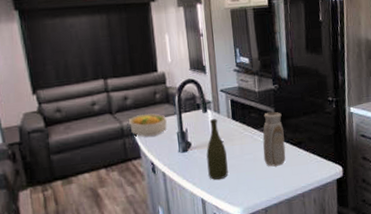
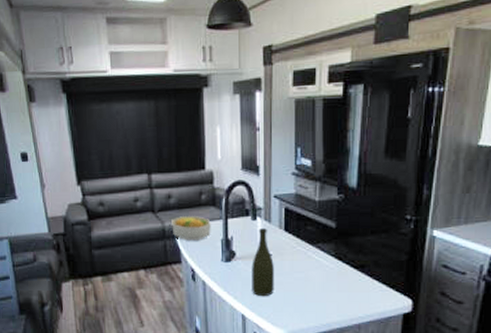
vase: present [262,111,286,167] -> none [317,226,344,290]

